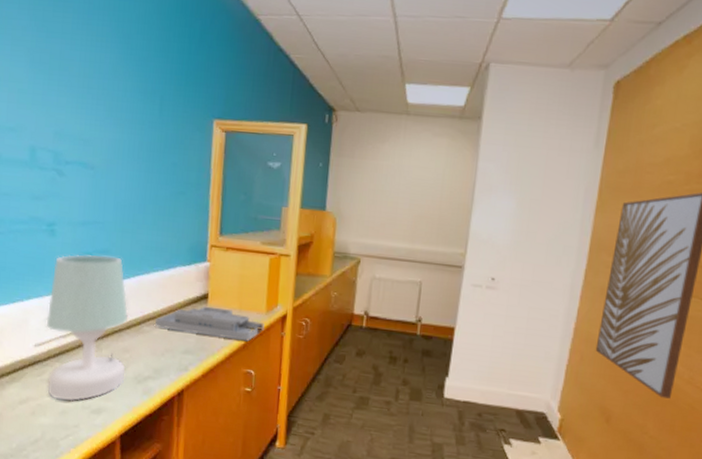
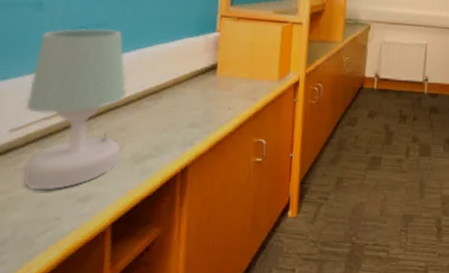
desk organizer: present [155,306,265,342] -> none [158,77,276,110]

